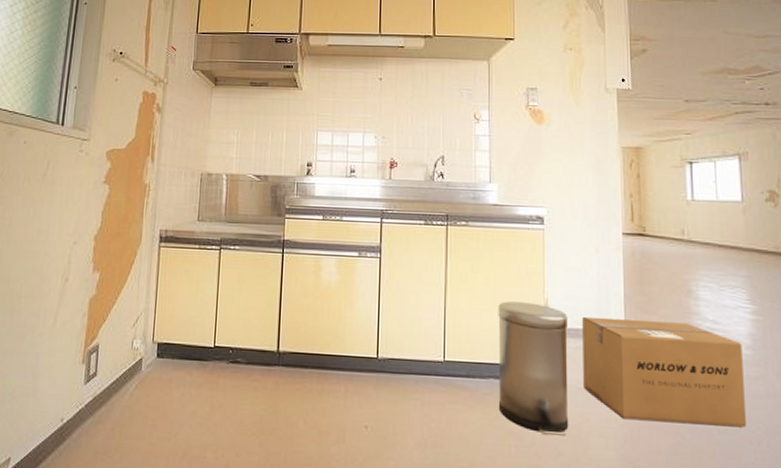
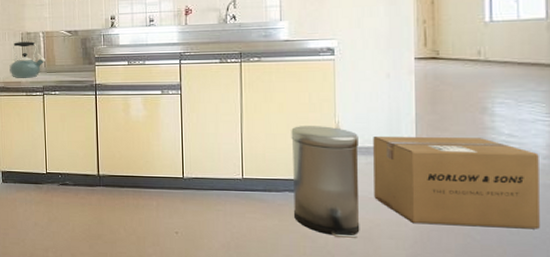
kettle: none [182,183,227,228] -> present [9,41,45,78]

